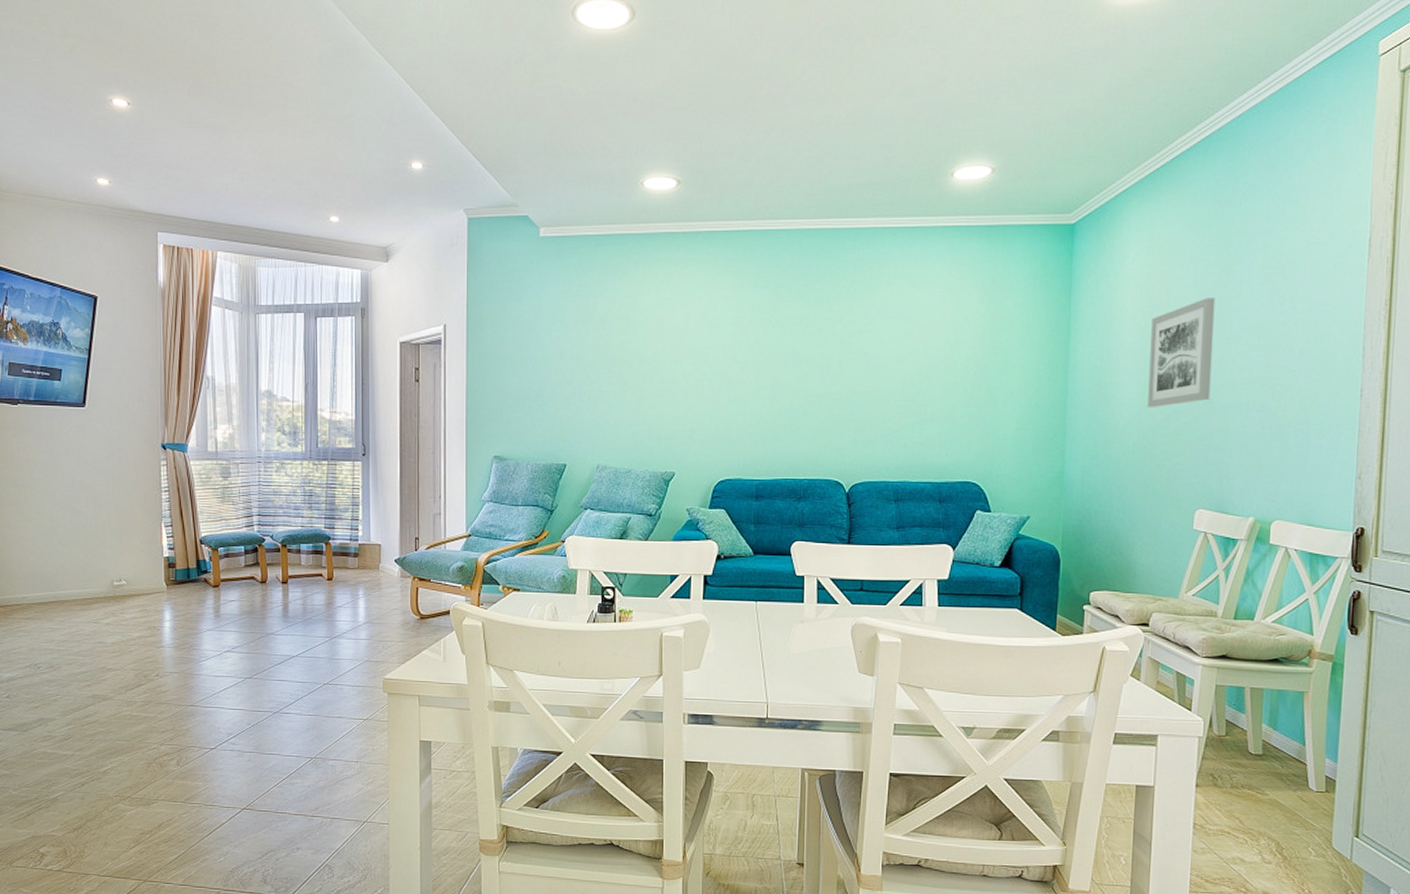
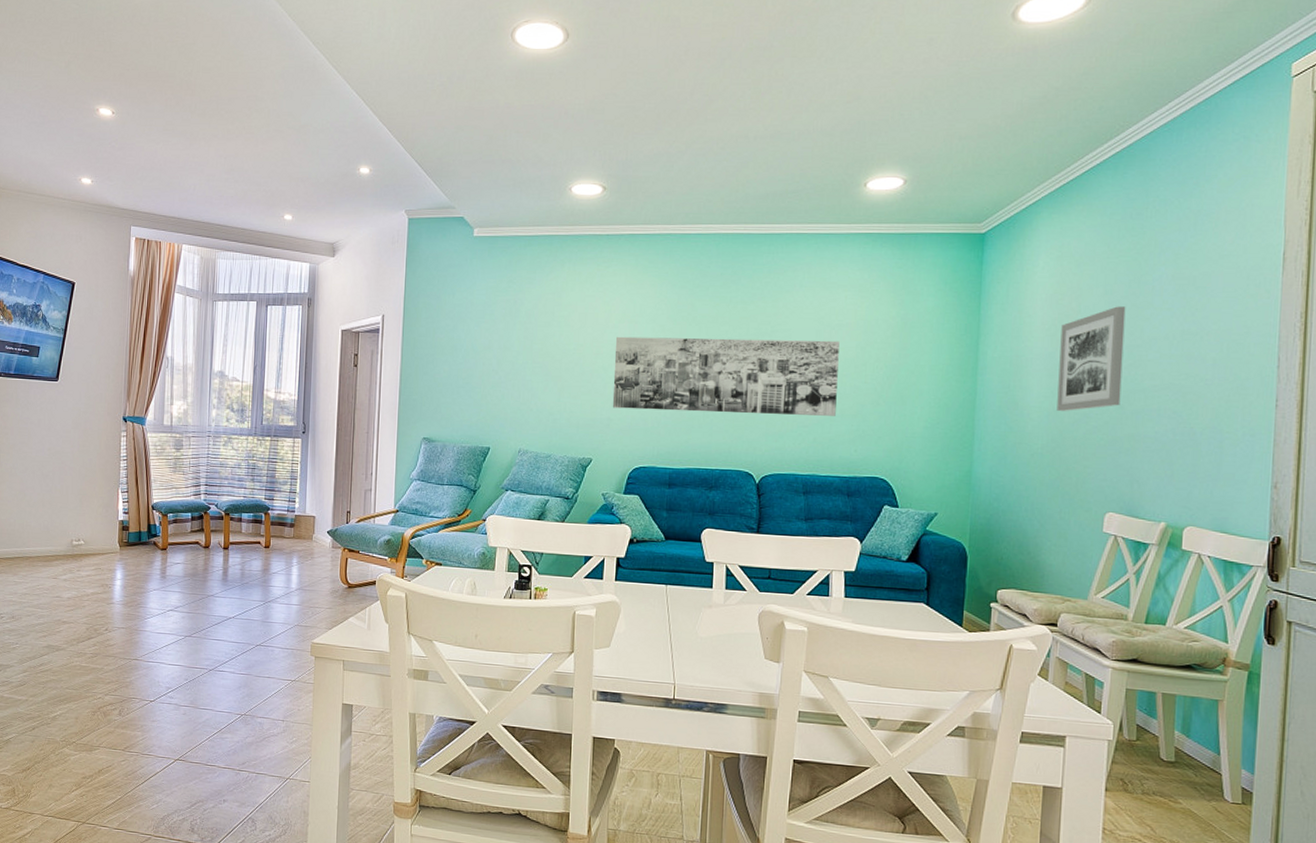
wall art: none [694,340,928,420] -> present [612,336,840,416]

